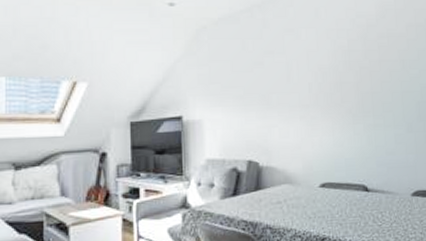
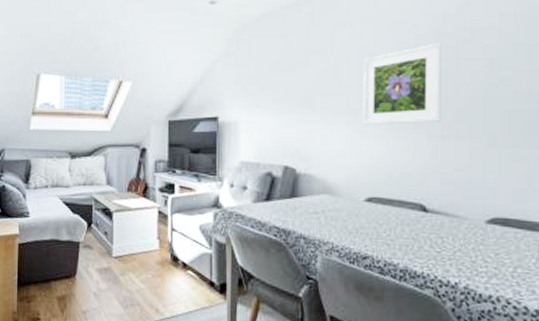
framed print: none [309,47,372,118] -> present [363,42,442,125]

